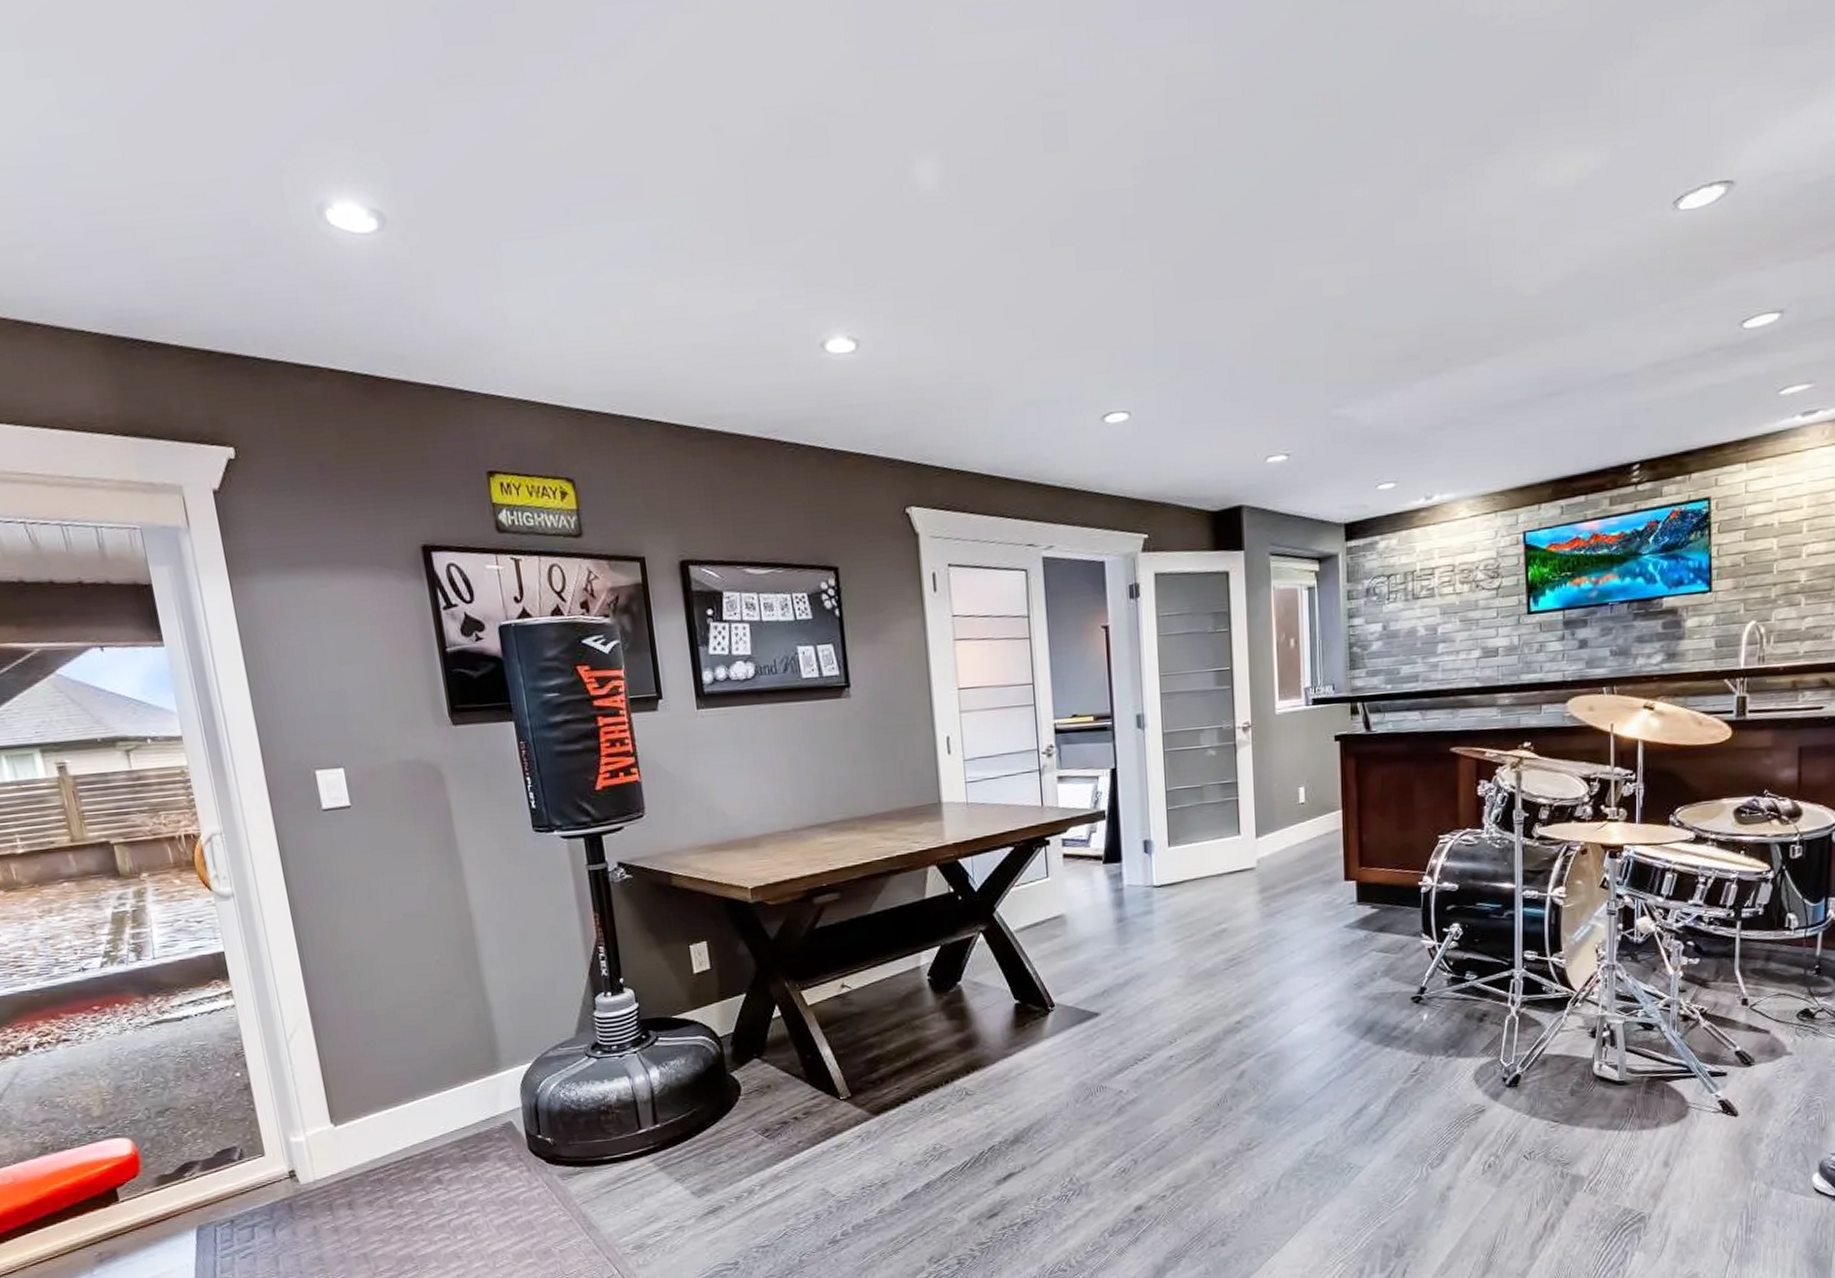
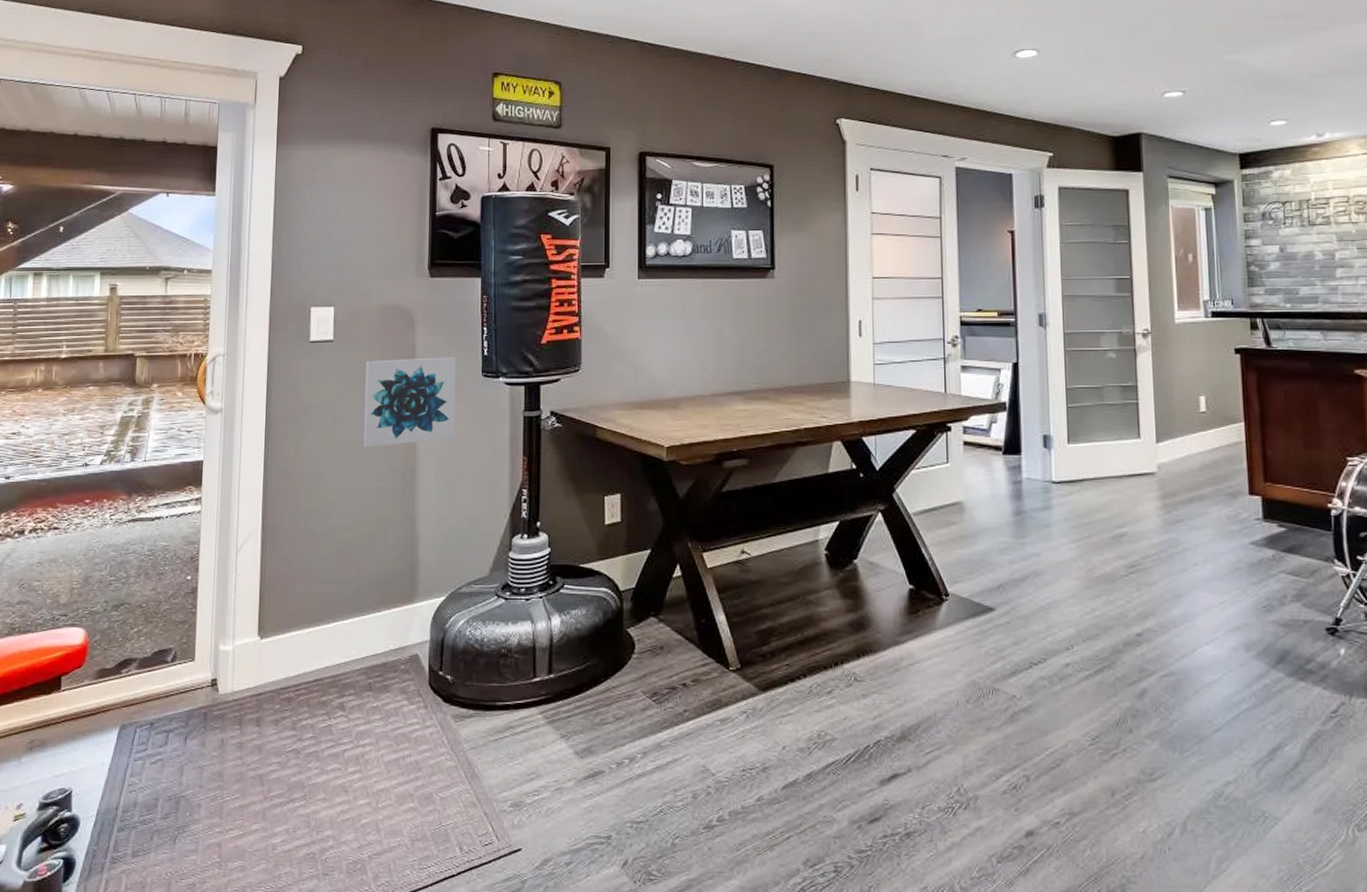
wall art: none [395,813,513,920] -> present [364,357,456,448]

